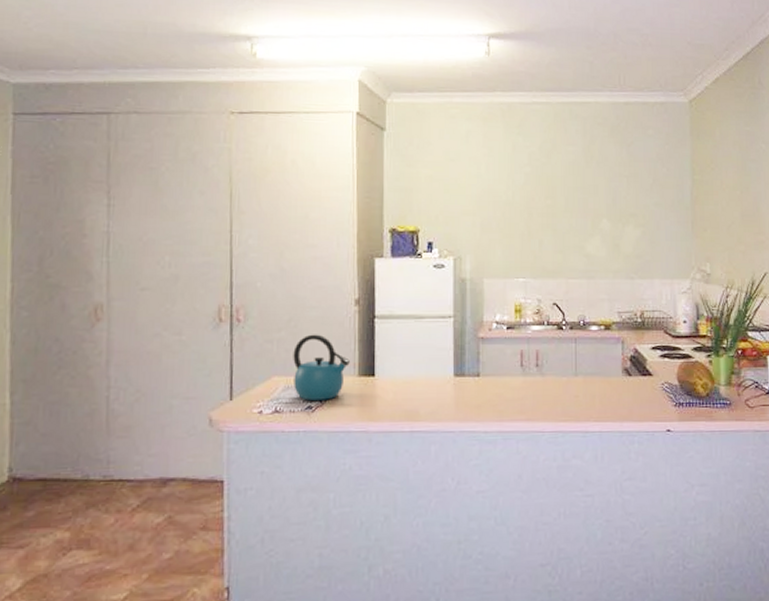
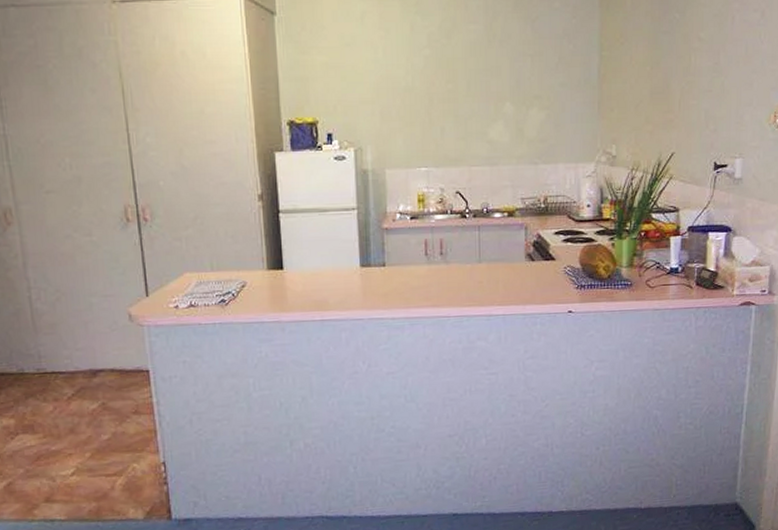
kettle: present [293,334,350,401] -> none [202,230,258,295]

